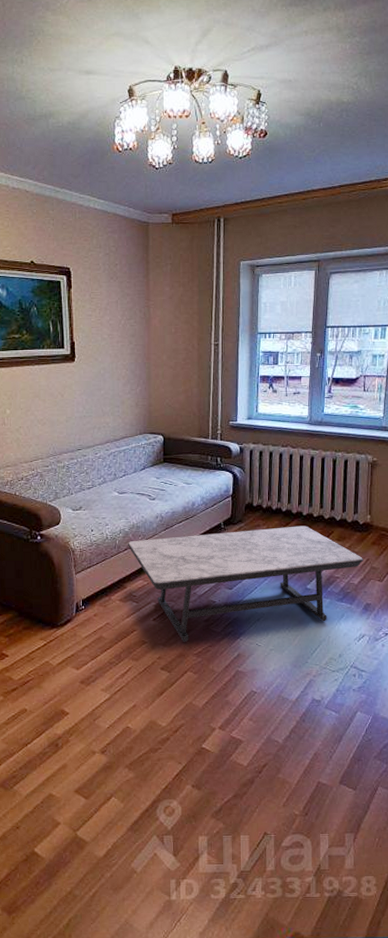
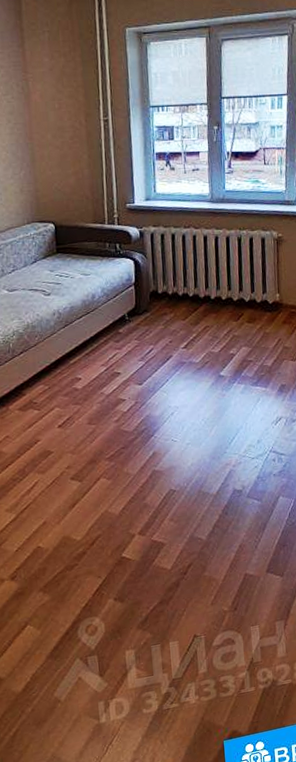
coffee table: present [128,526,363,643] -> none [23,310,275,448]

